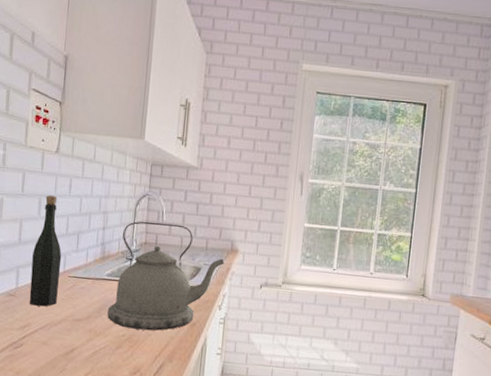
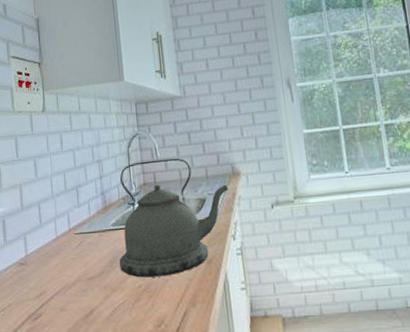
bottle: present [29,195,62,307] -> none [36,155,68,271]

